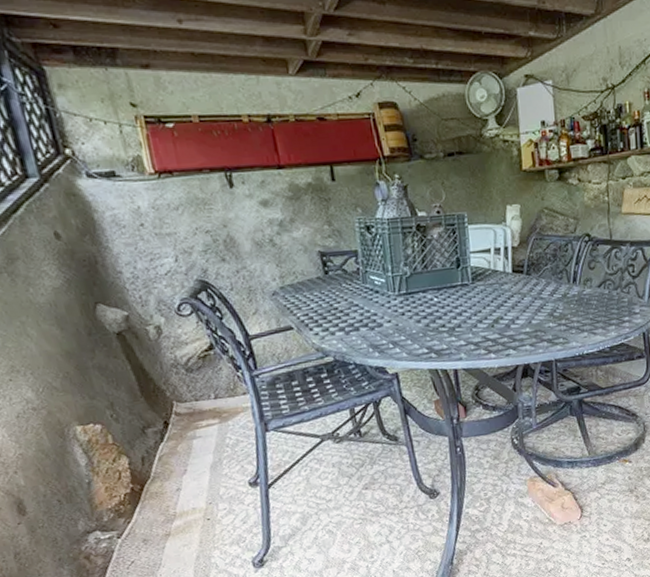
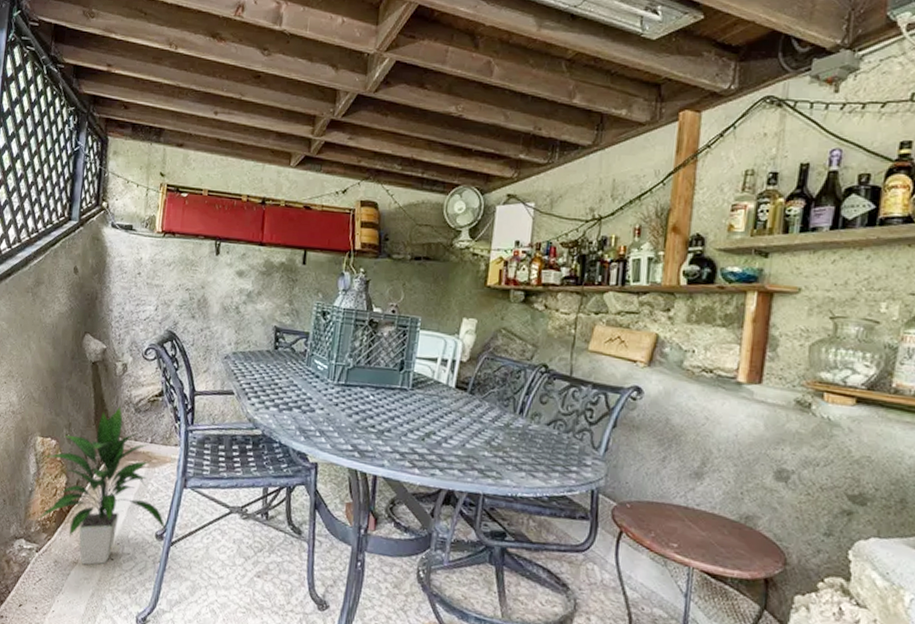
indoor plant: none [90,371,259,534] -> present [36,406,166,565]

